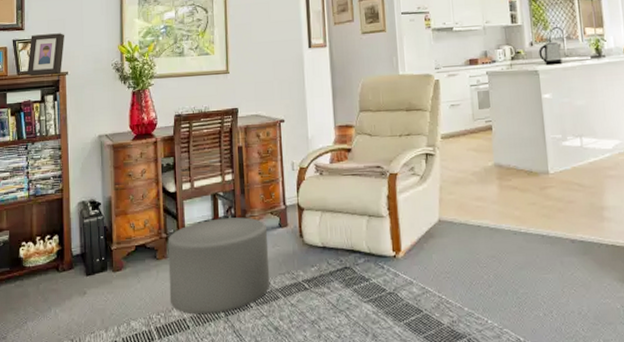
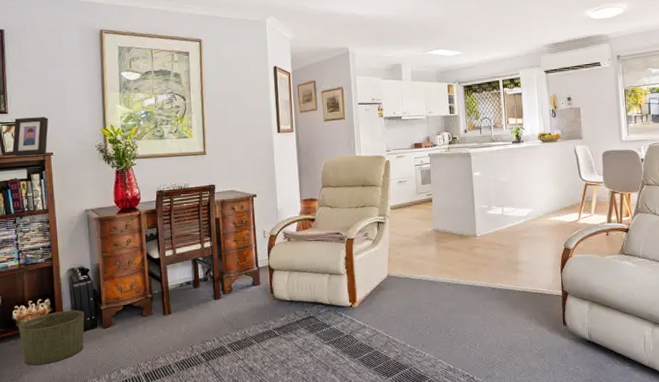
basket: none [24,249,94,312] -> present [18,309,85,366]
pouf: present [167,217,270,315] -> none [153,278,245,361]
kettle: present [538,41,563,66] -> none [471,129,490,149]

